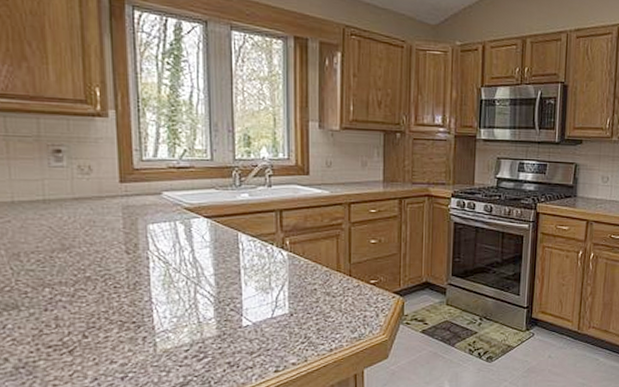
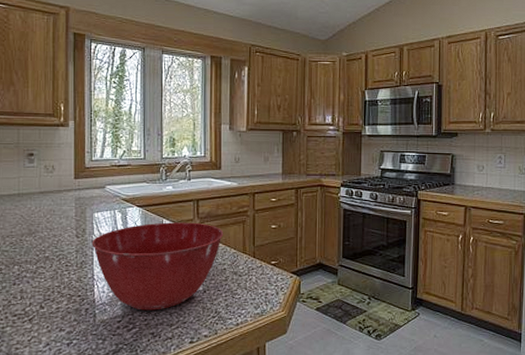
mixing bowl: none [147,236,314,338] -> present [91,222,224,311]

